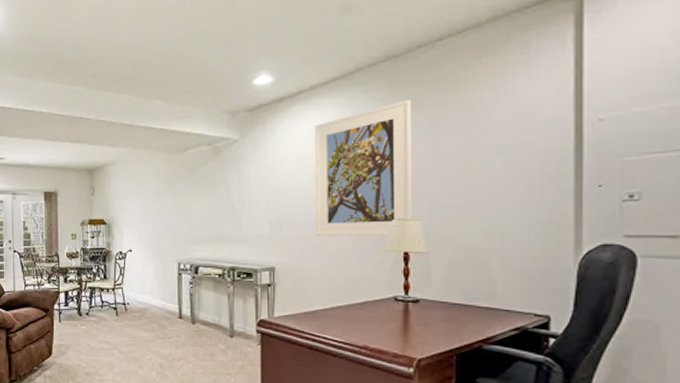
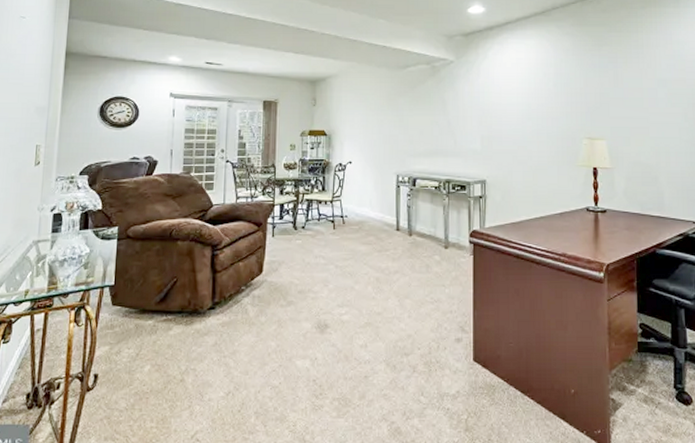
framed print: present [315,100,411,237] -> none [519,37,598,154]

